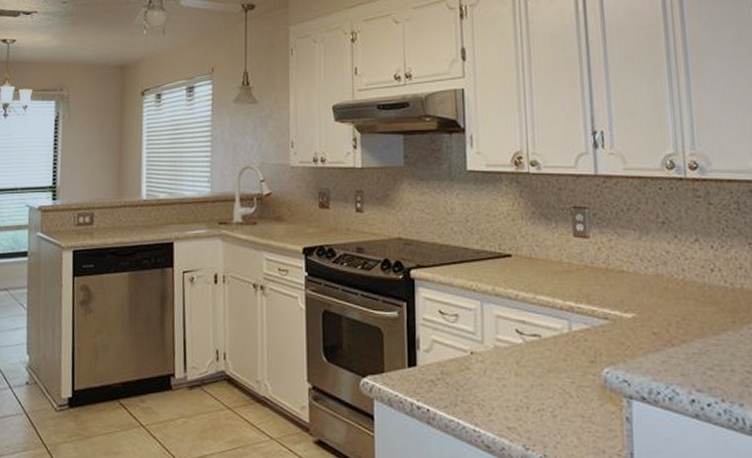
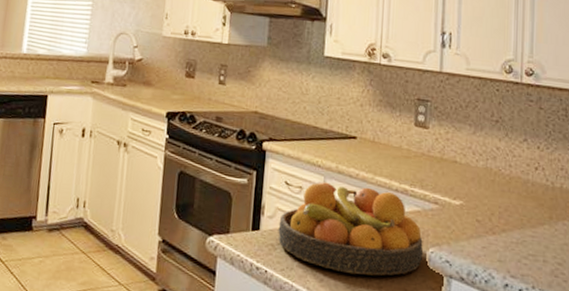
fruit bowl: none [436,307,598,405] -> present [278,182,424,276]

